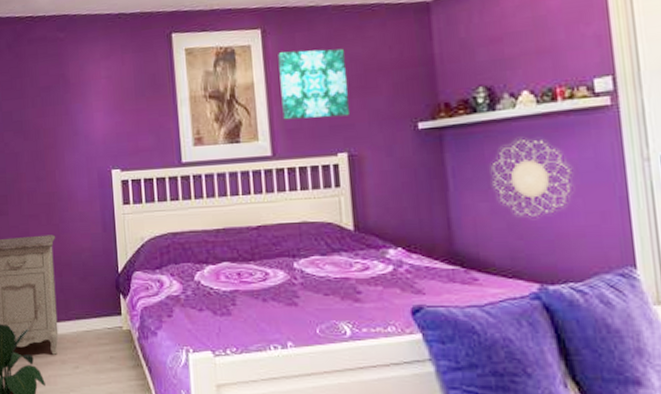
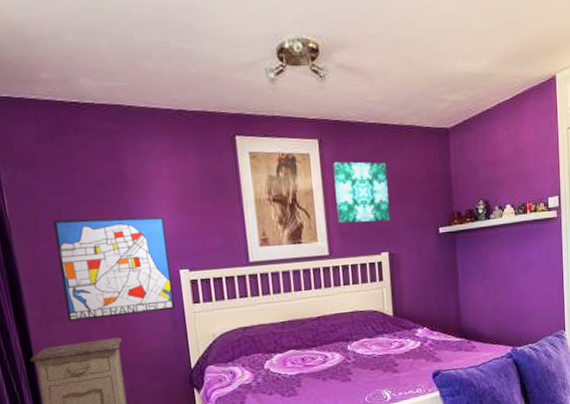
wall art: none [6,117,105,217] -> present [53,216,174,322]
decorative wall piece: present [491,138,572,217] -> none [486,241,533,299]

